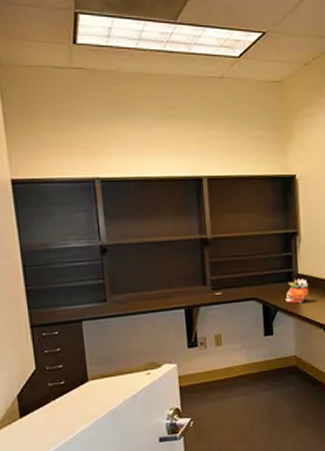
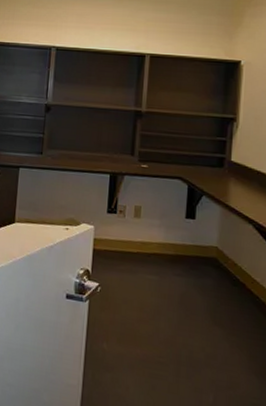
succulent planter: present [286,278,309,304] -> none [214,166,241,193]

